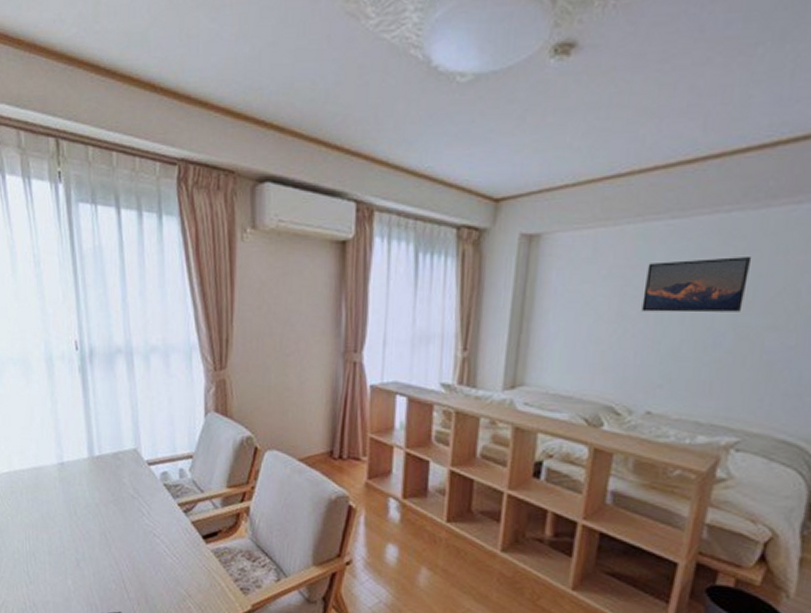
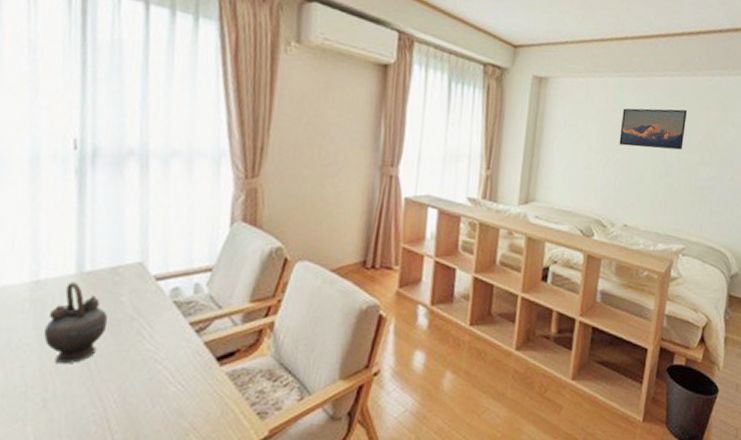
teapot: none [72,464,116,532] -> present [44,282,108,363]

